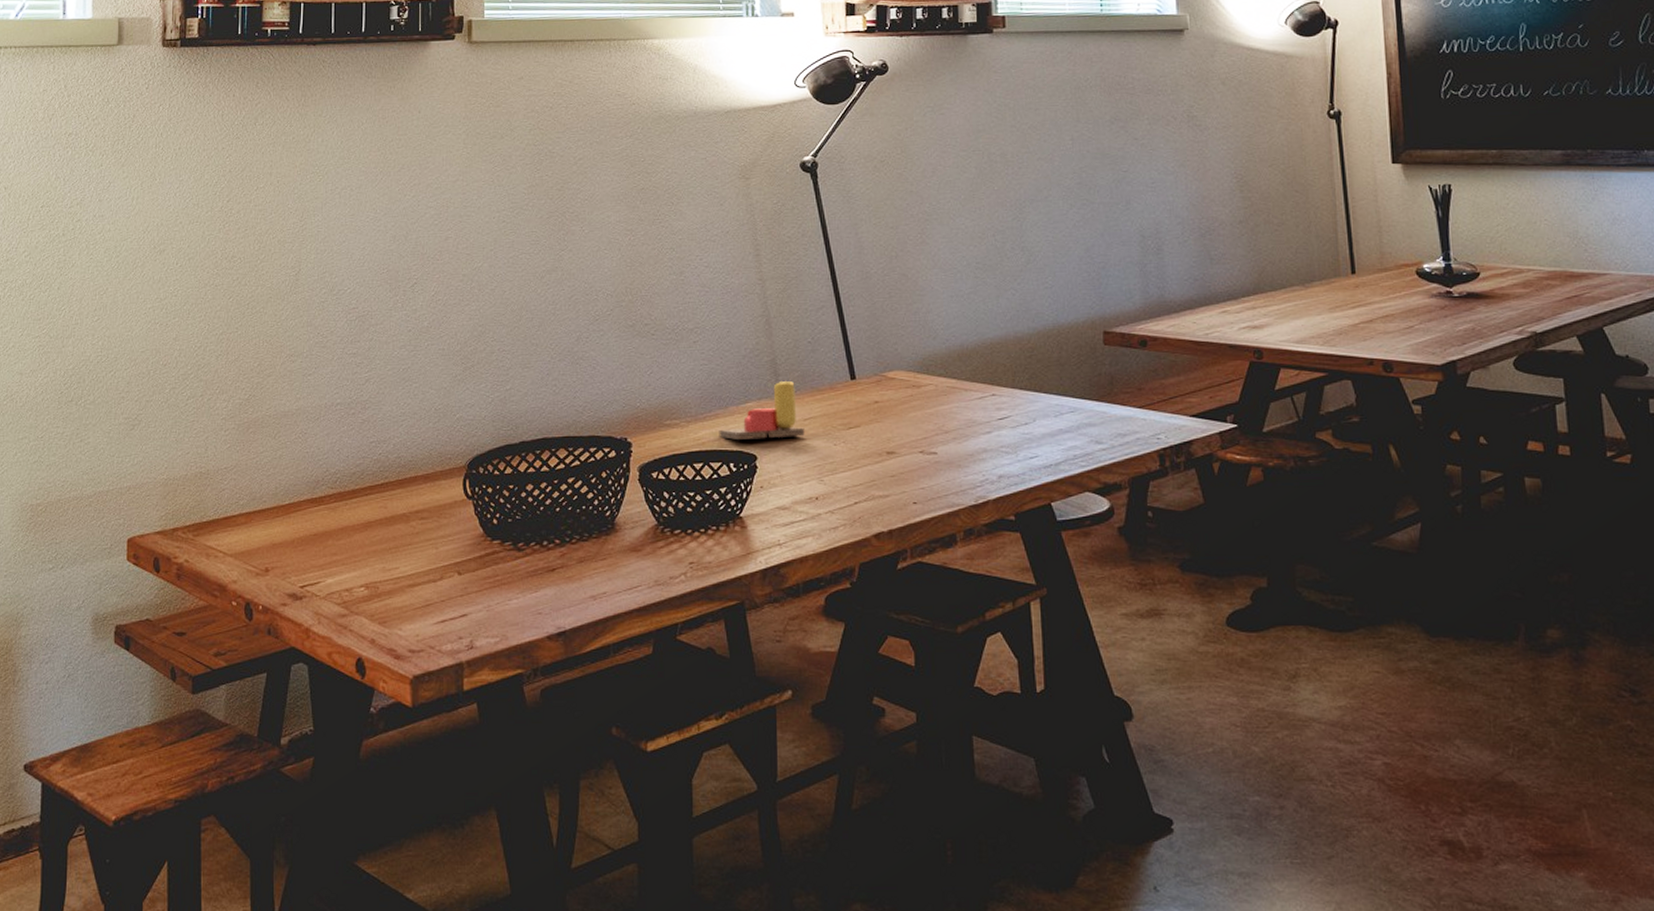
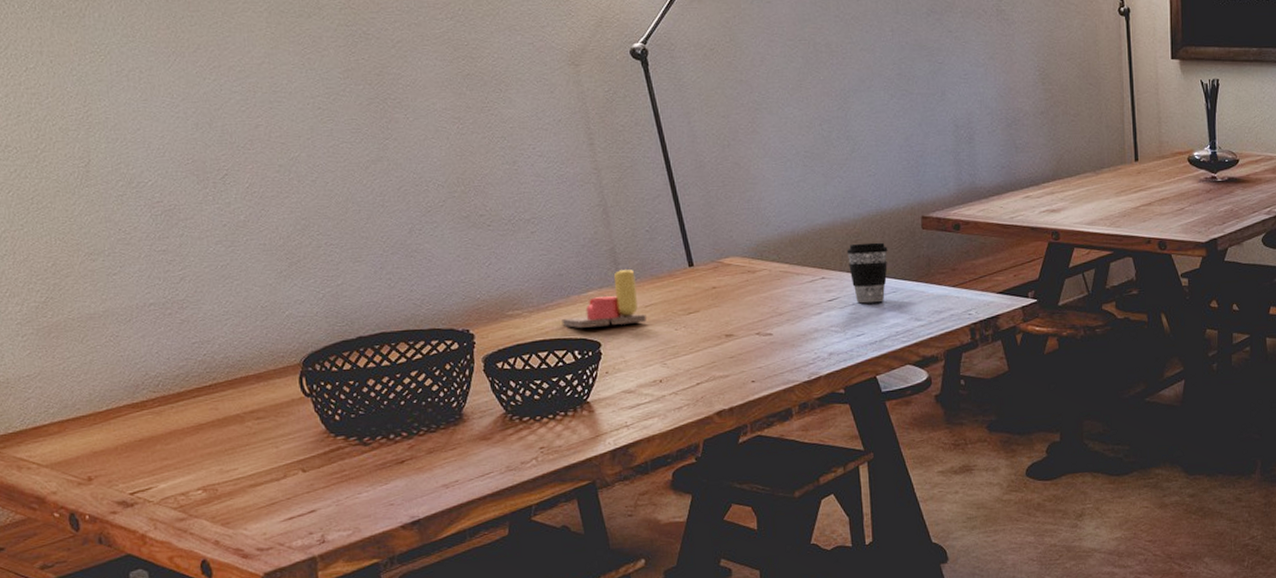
coffee cup: none [1020,358,1065,423] -> present [846,242,888,303]

